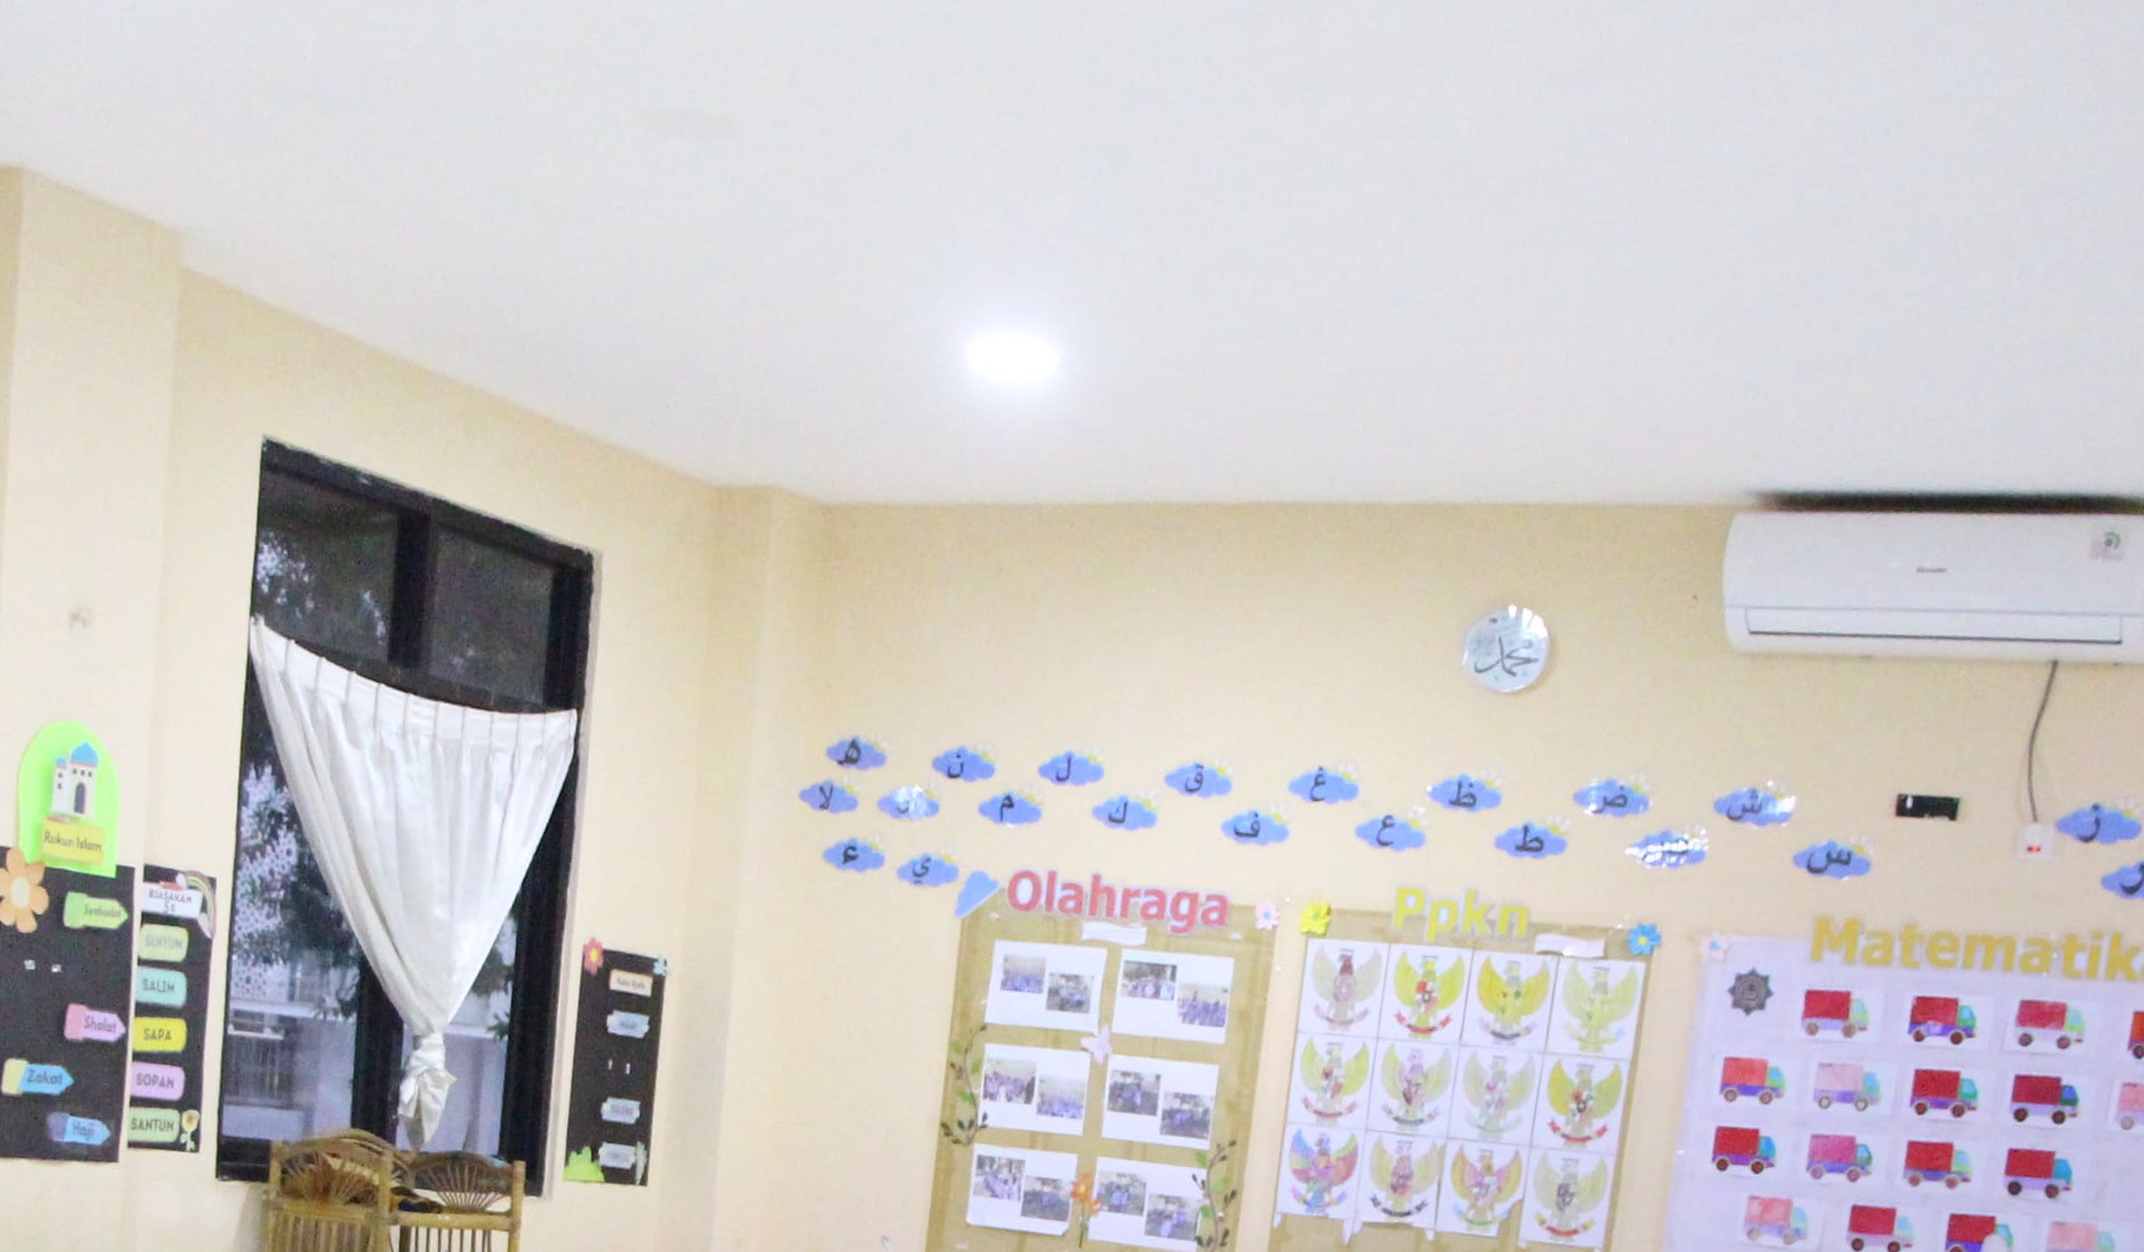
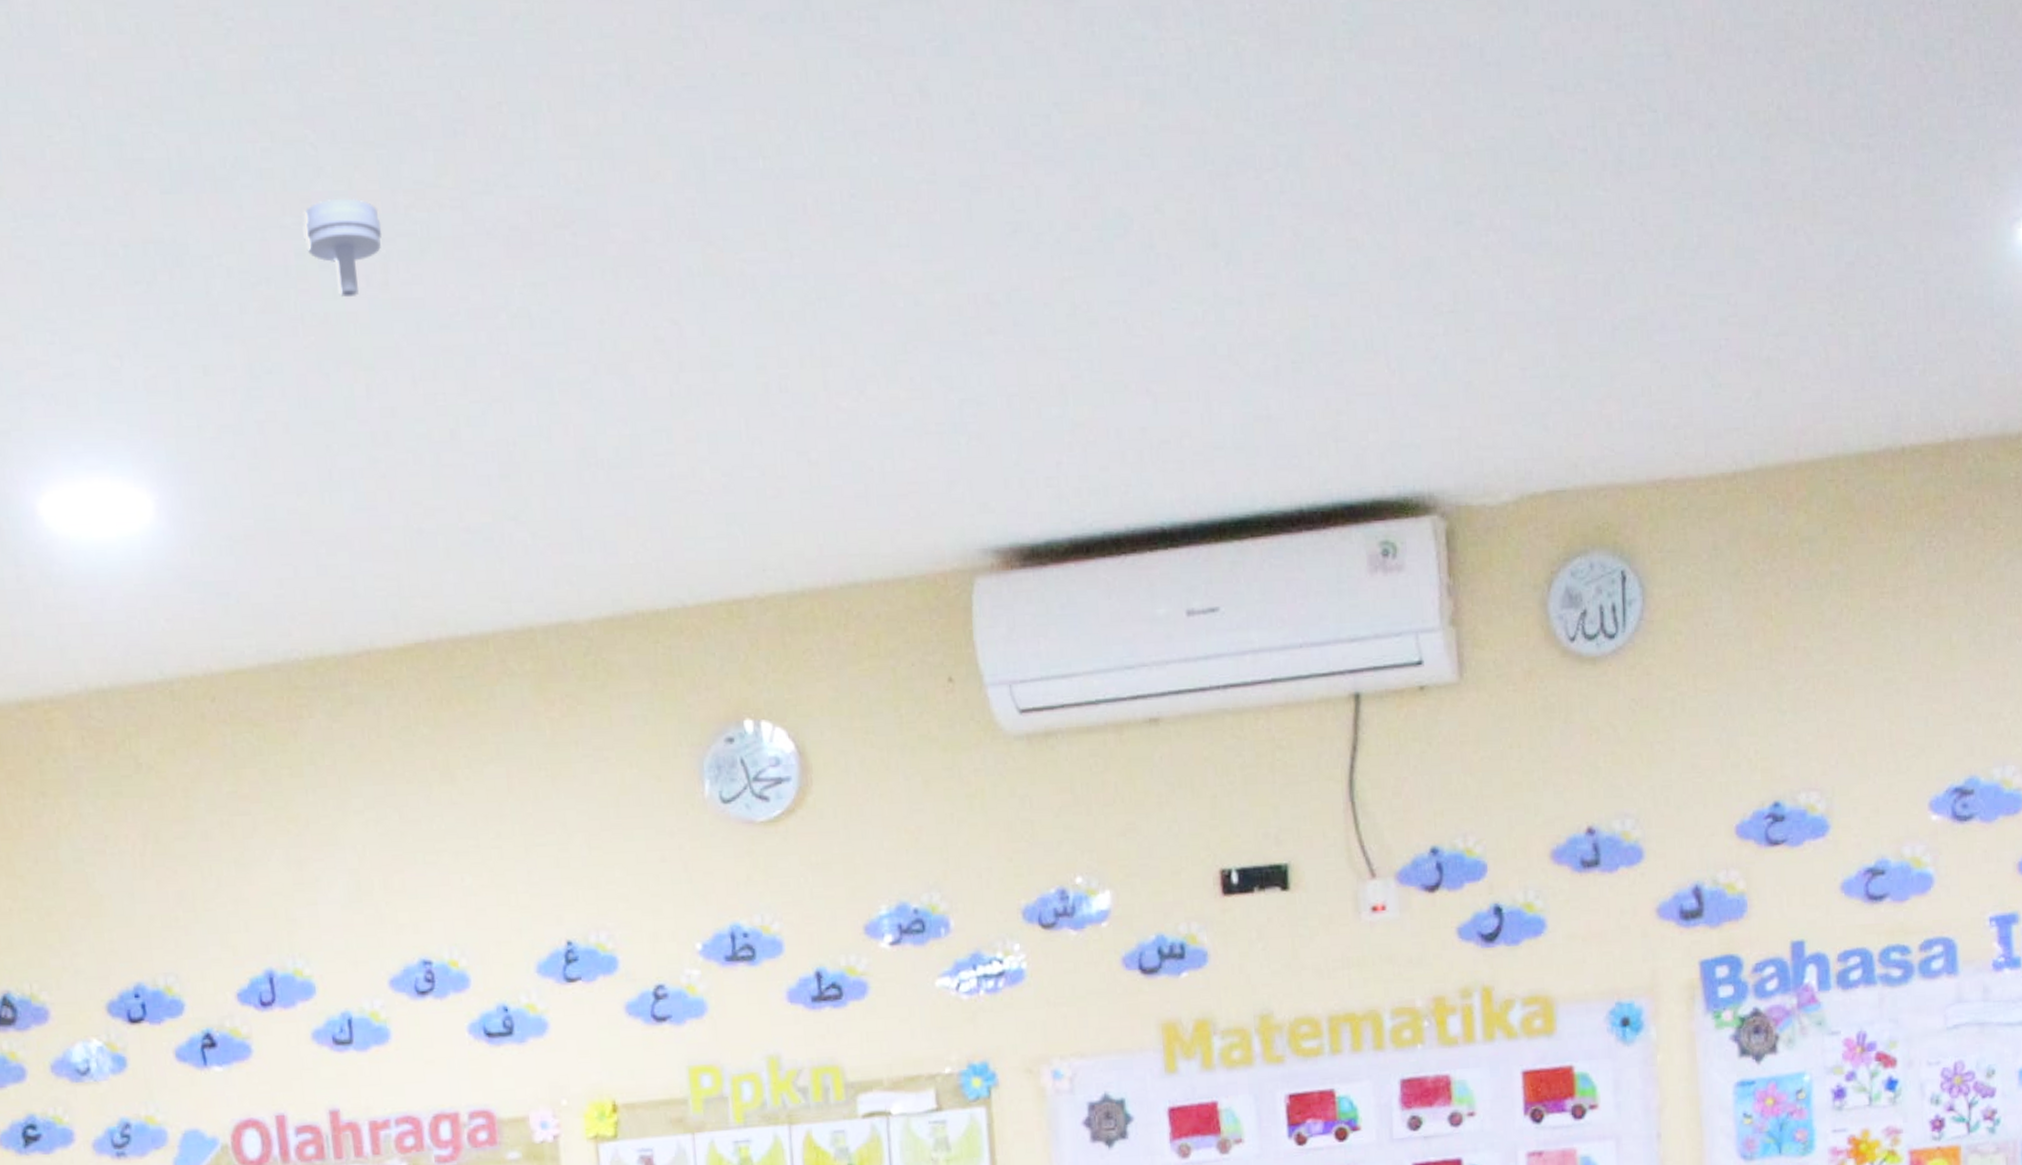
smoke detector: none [1228,129,1295,212] -> present [303,199,383,298]

